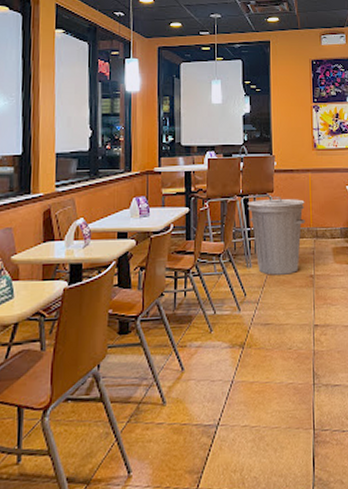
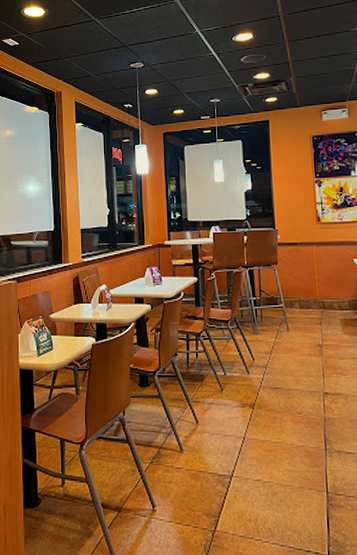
trash can: present [247,197,306,275] -> none [252,269,312,343]

